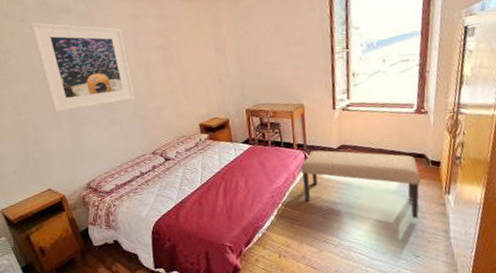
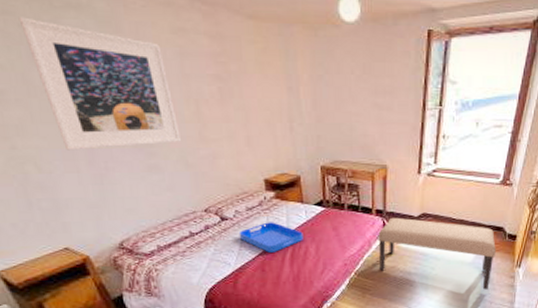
serving tray: none [179,160,234,187] -> present [239,222,303,252]

